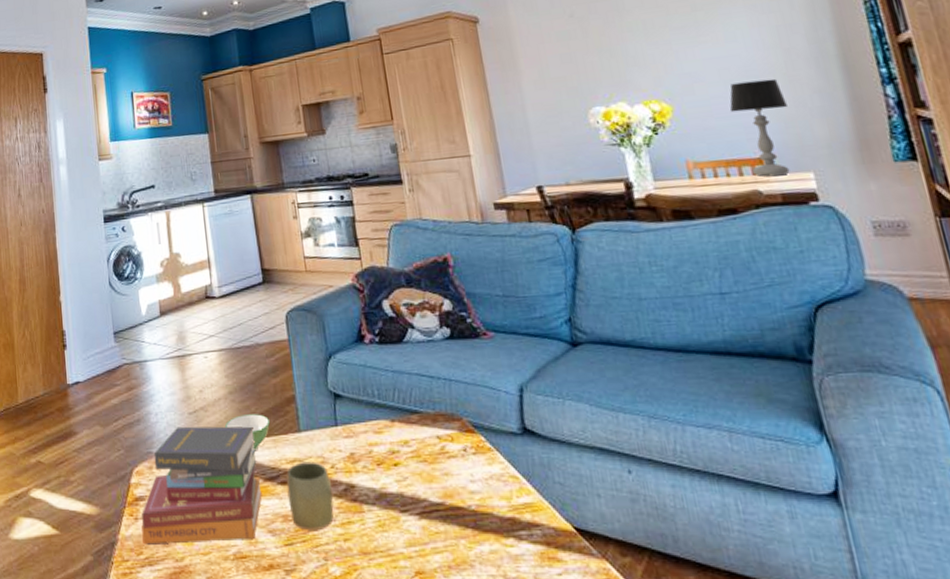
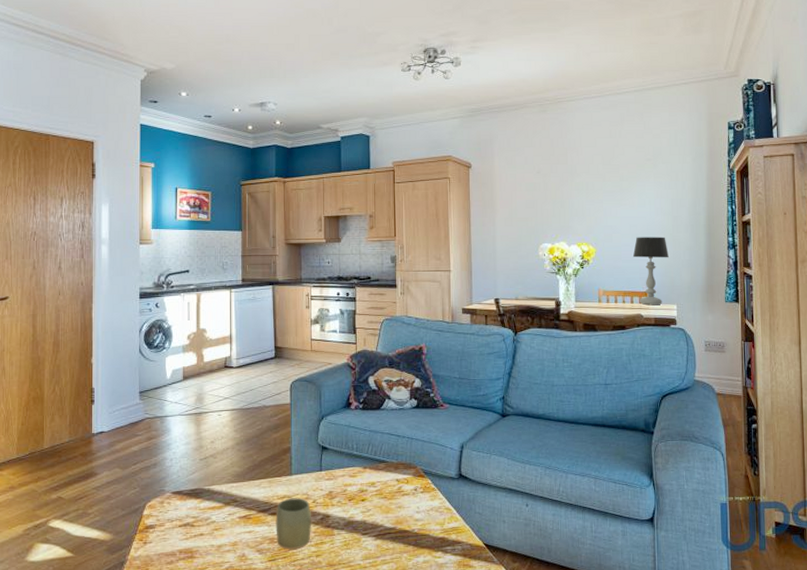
books: present [141,426,262,545] -> none [149,469,255,563]
bowl: present [224,414,271,451] -> none [229,461,268,490]

